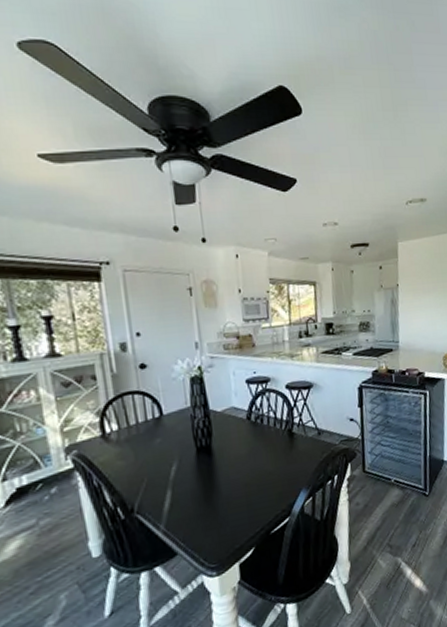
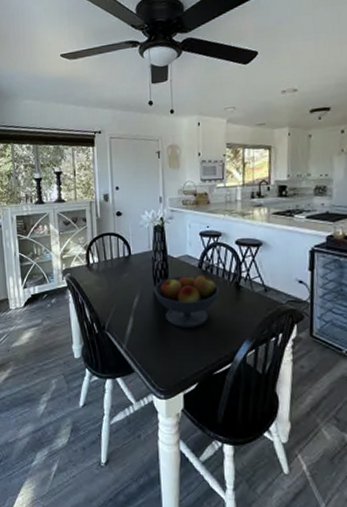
fruit bowl: none [195,426,272,491] -> present [154,275,220,329]

